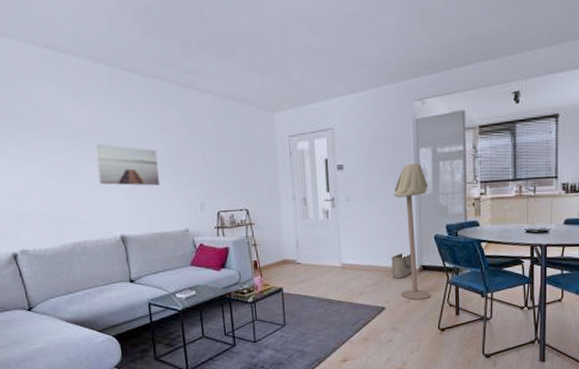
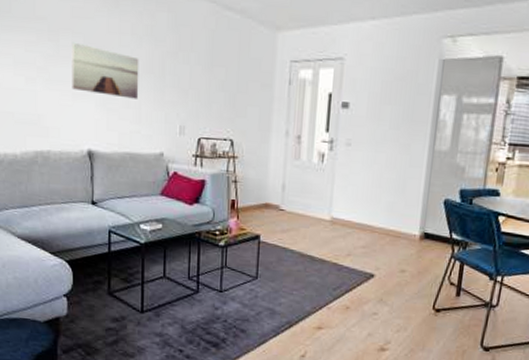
basket: present [391,253,413,279] -> none [387,215,413,245]
floor lamp: present [394,162,431,300] -> none [395,110,446,273]

